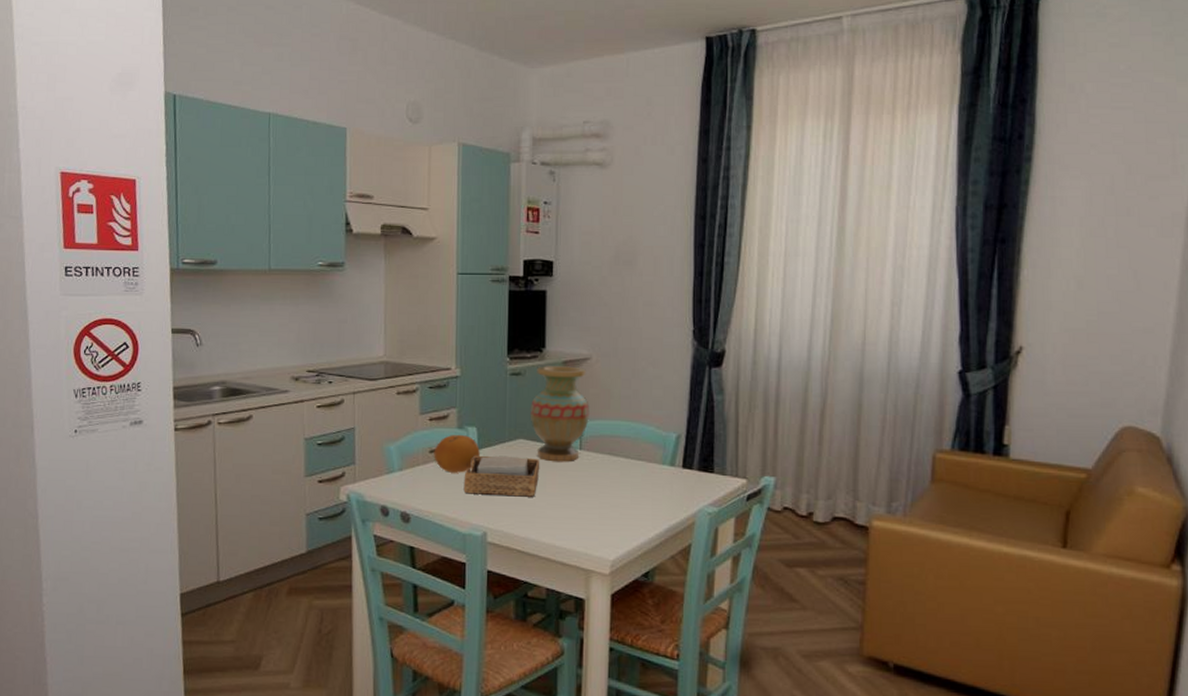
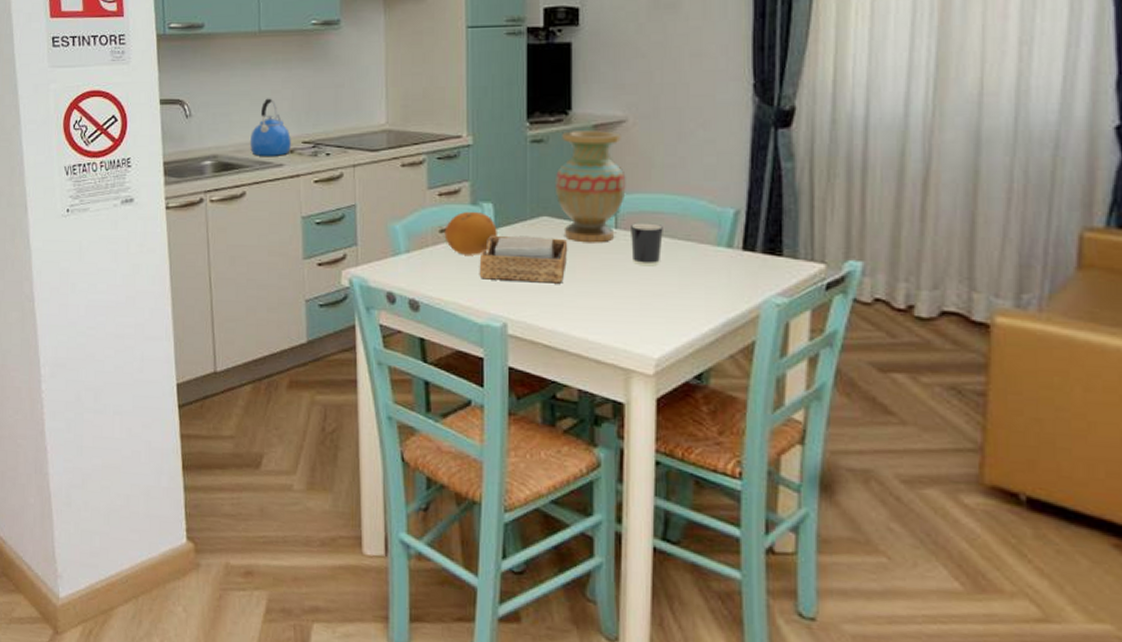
kettle: none [257,330,296,383] -> present [249,98,291,156]
mug: none [592,445,619,482] -> present [631,223,663,266]

